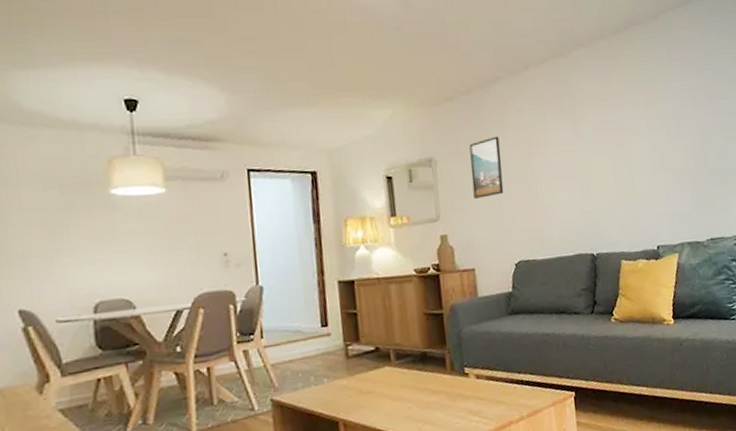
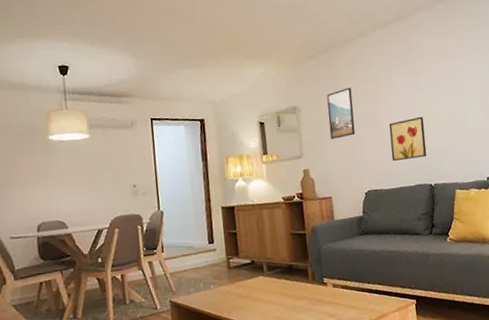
wall art: none [543,173,588,226] -> present [389,116,427,161]

